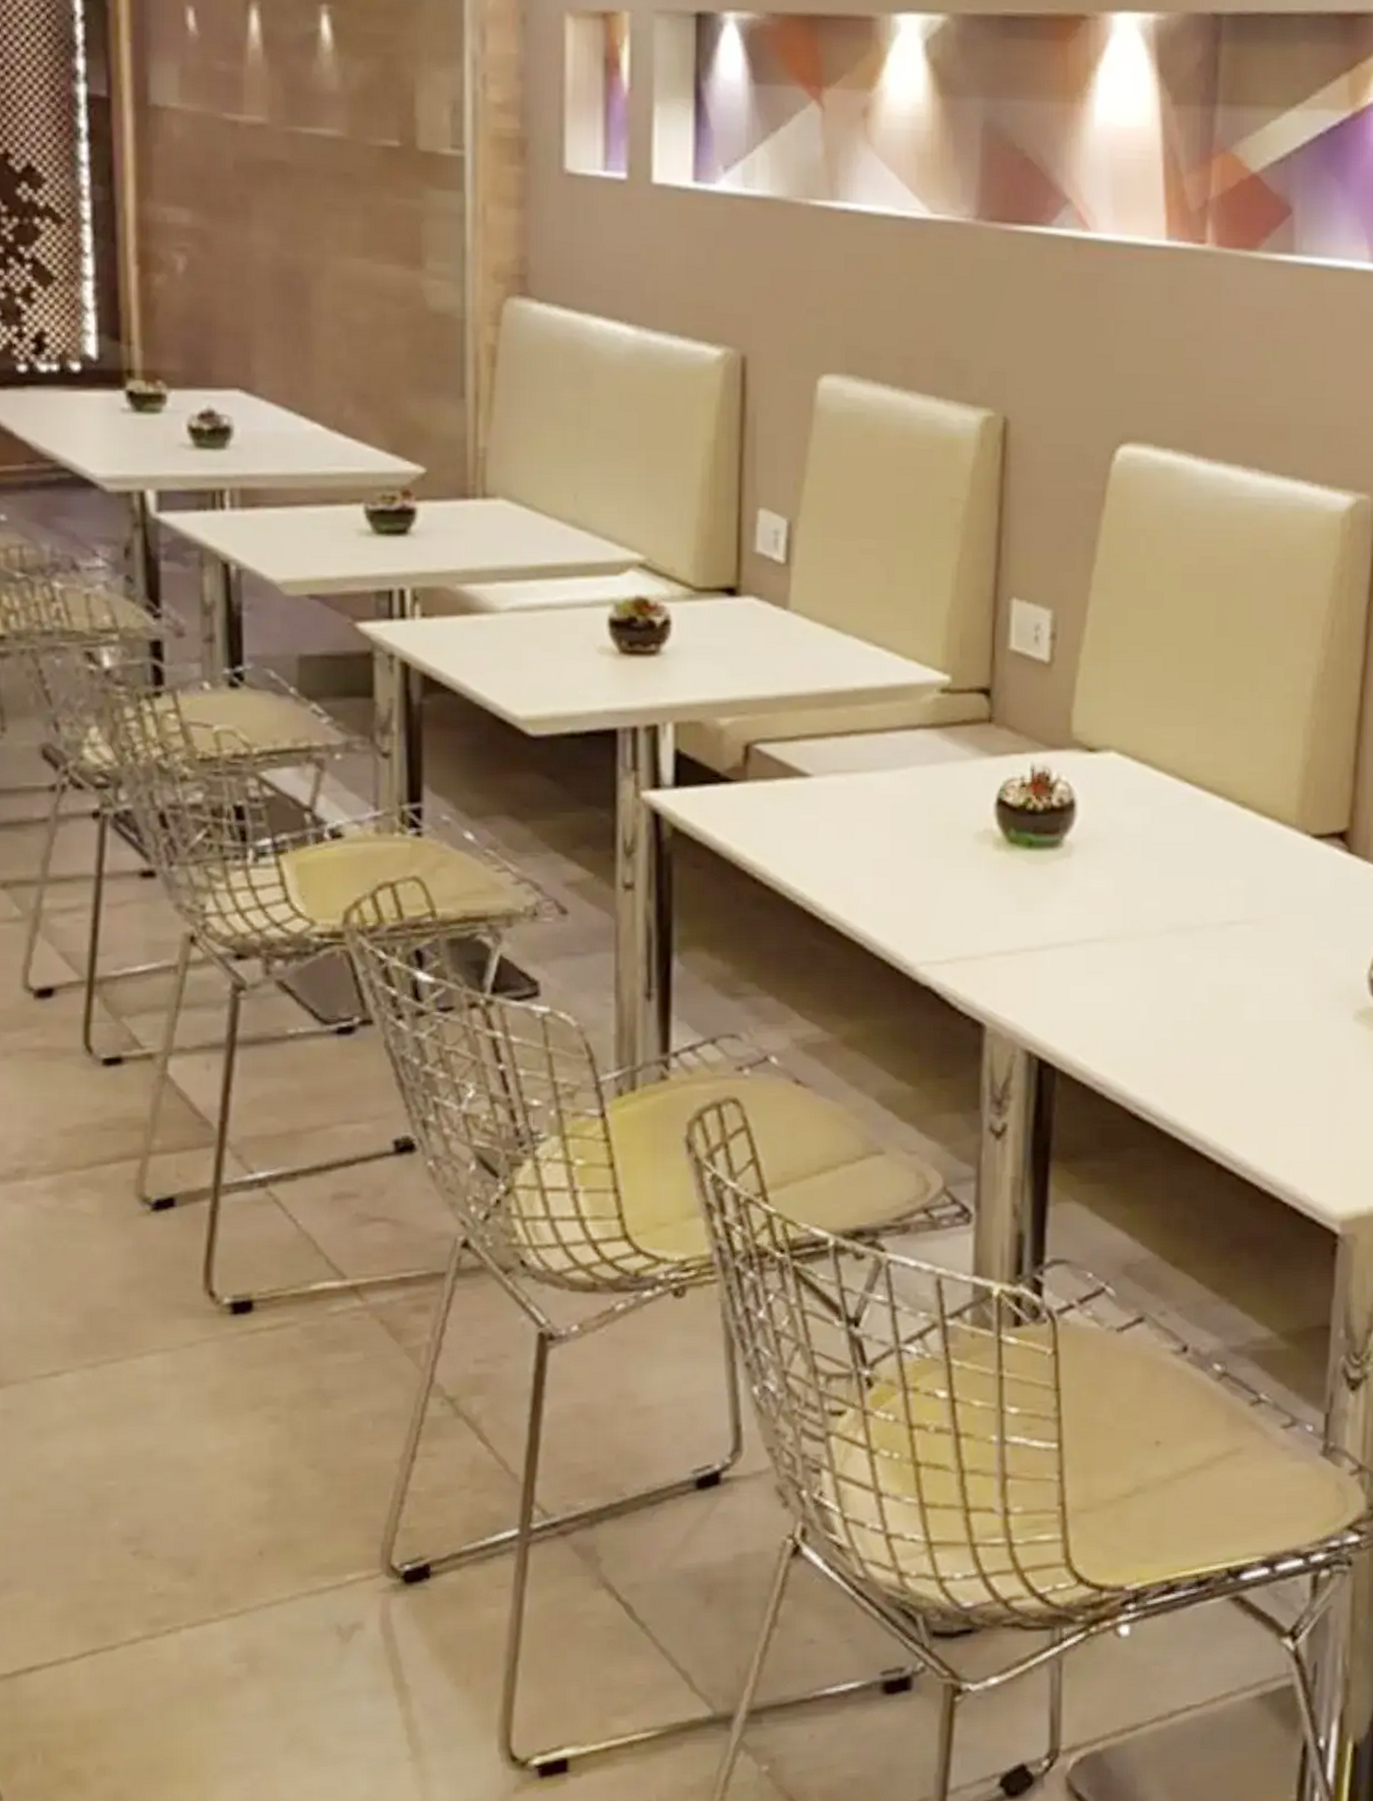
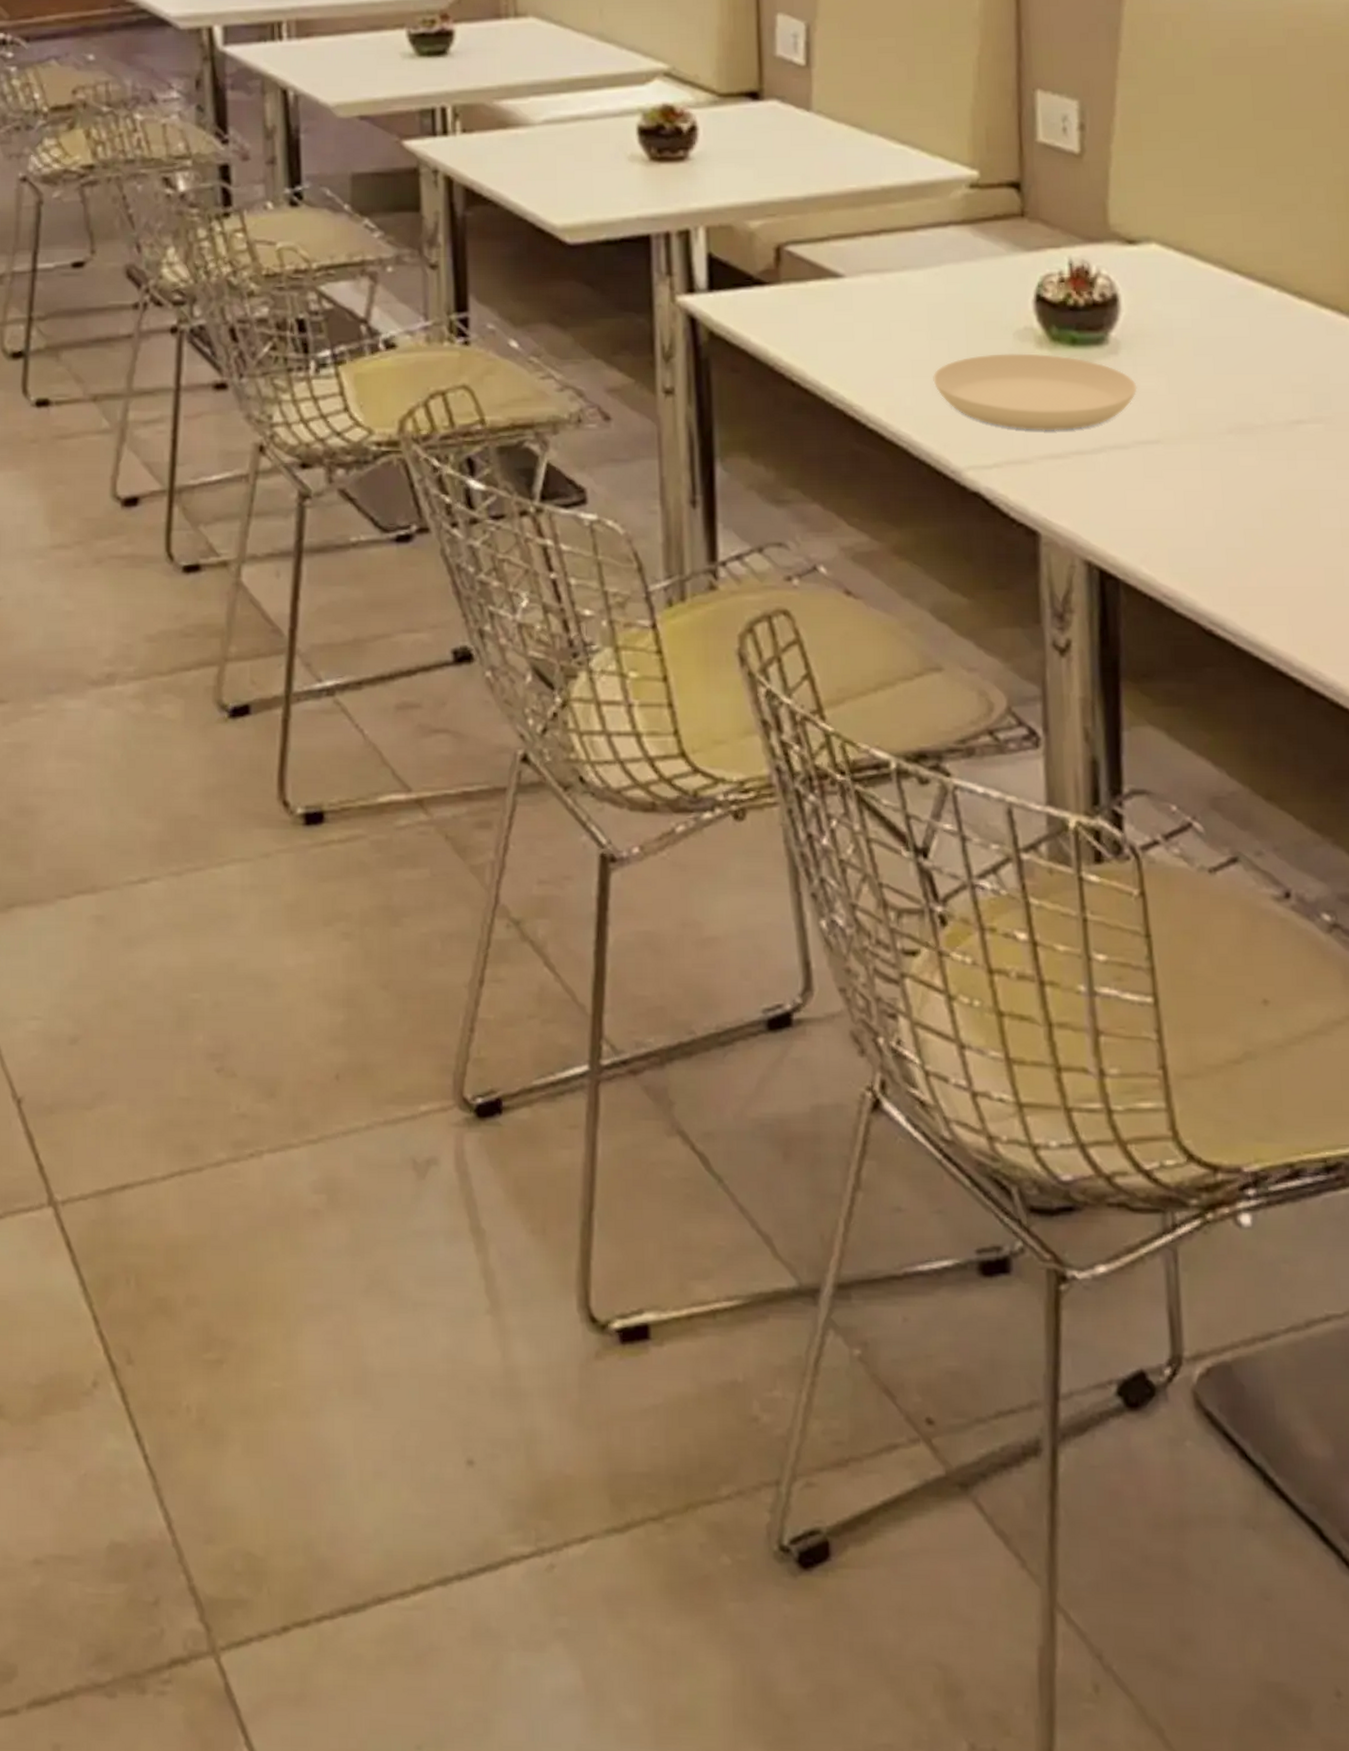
saucer: none [893,854,1087,929] -> present [933,353,1137,431]

